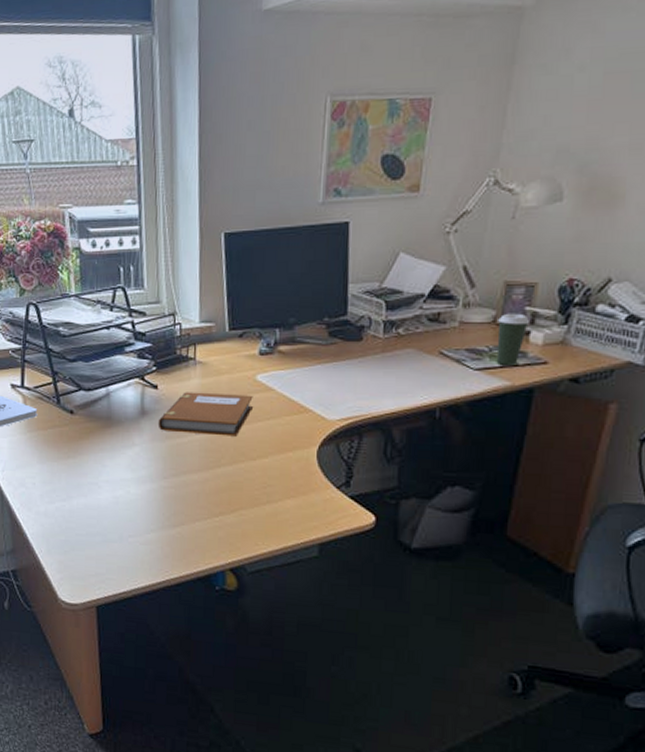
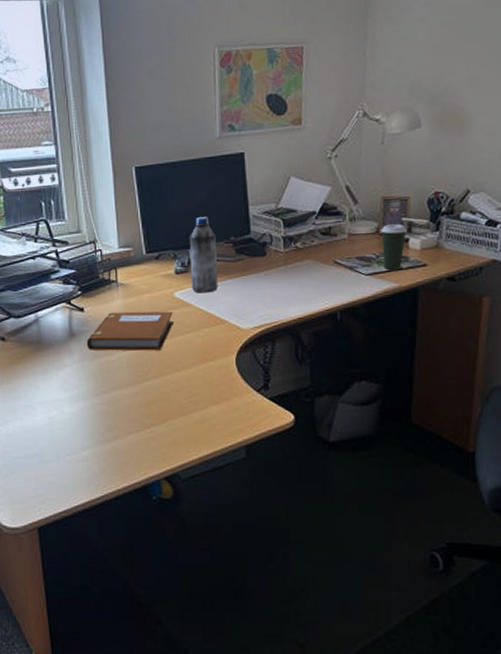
water bottle: none [276,293,308,378] -> present [189,217,218,293]

